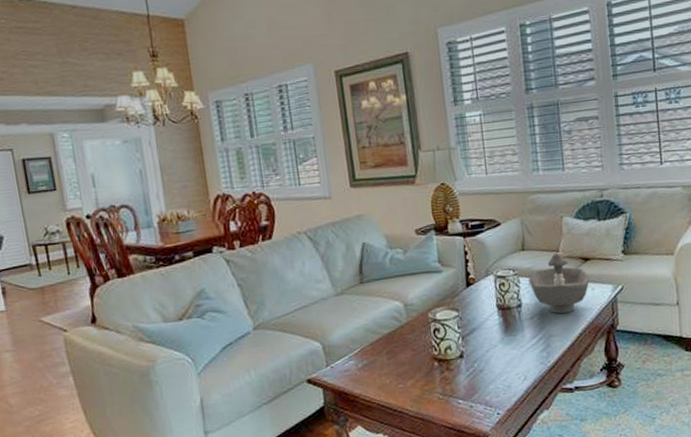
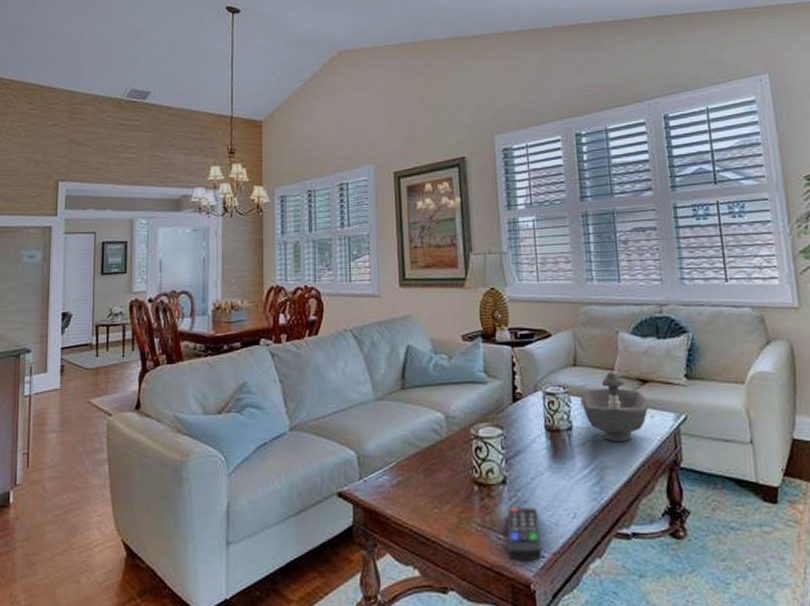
remote control: none [465,375,498,420] -> present [507,507,543,562]

